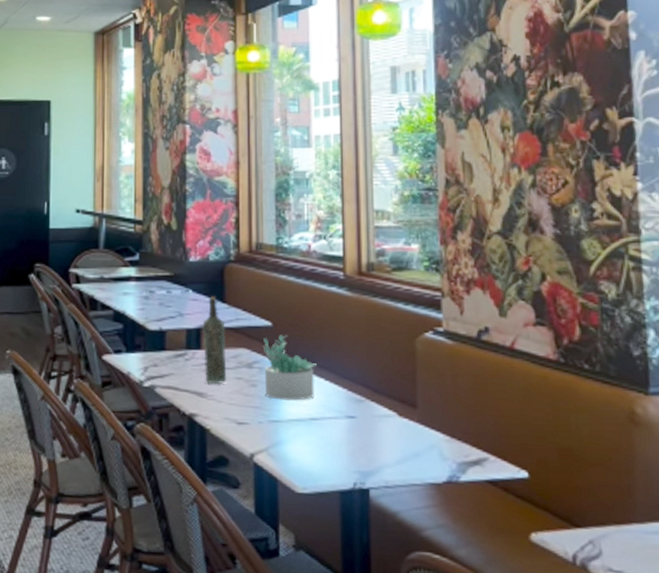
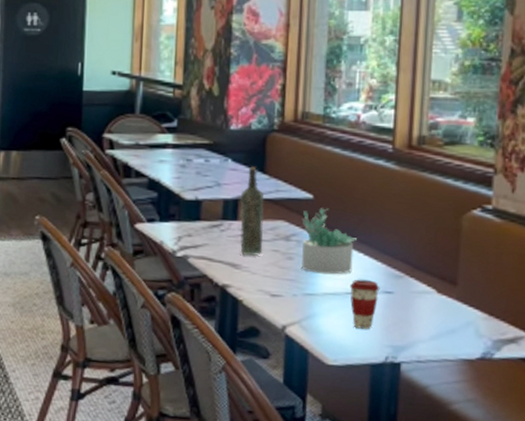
coffee cup: none [313,404,343,455] -> present [350,279,380,329]

